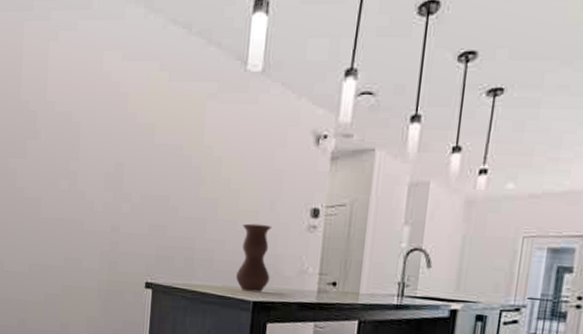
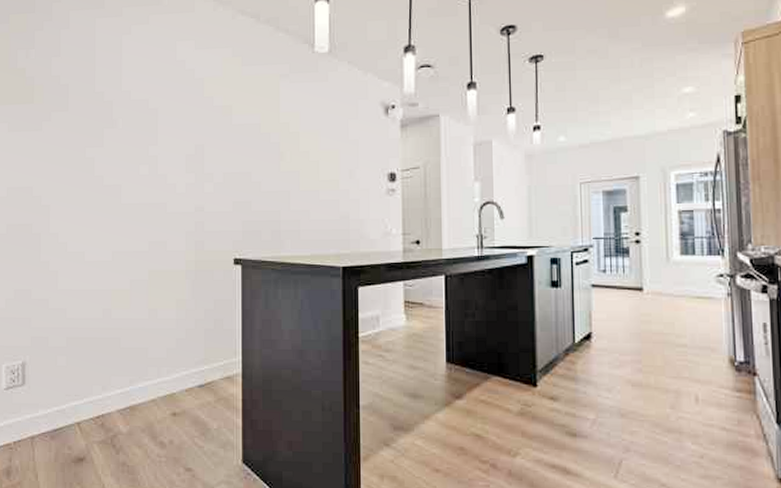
vase: present [236,223,272,293] -> none [324,192,356,258]

